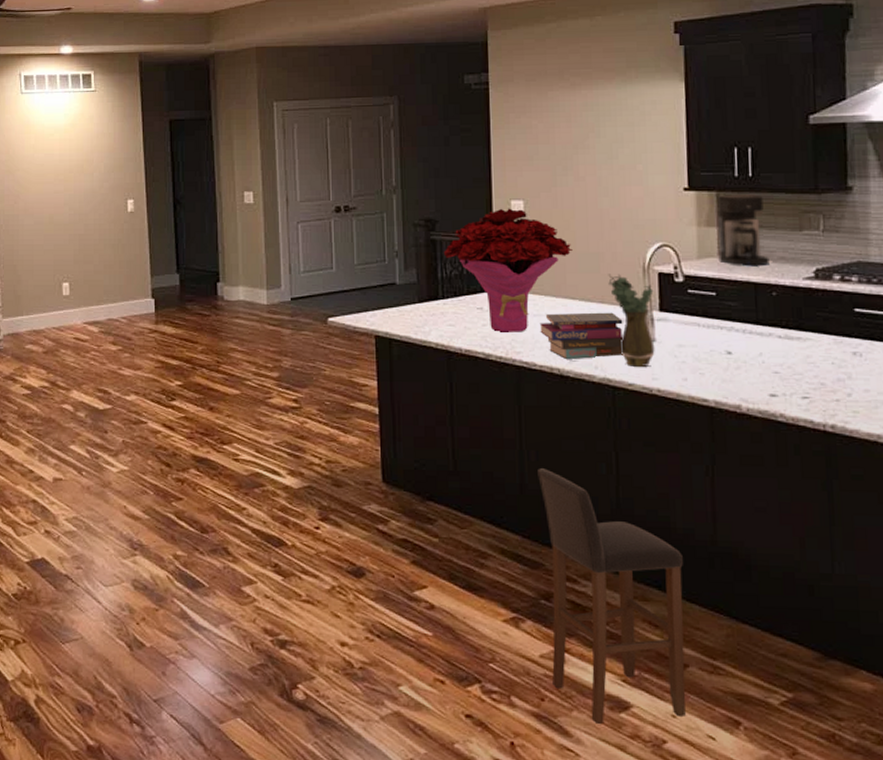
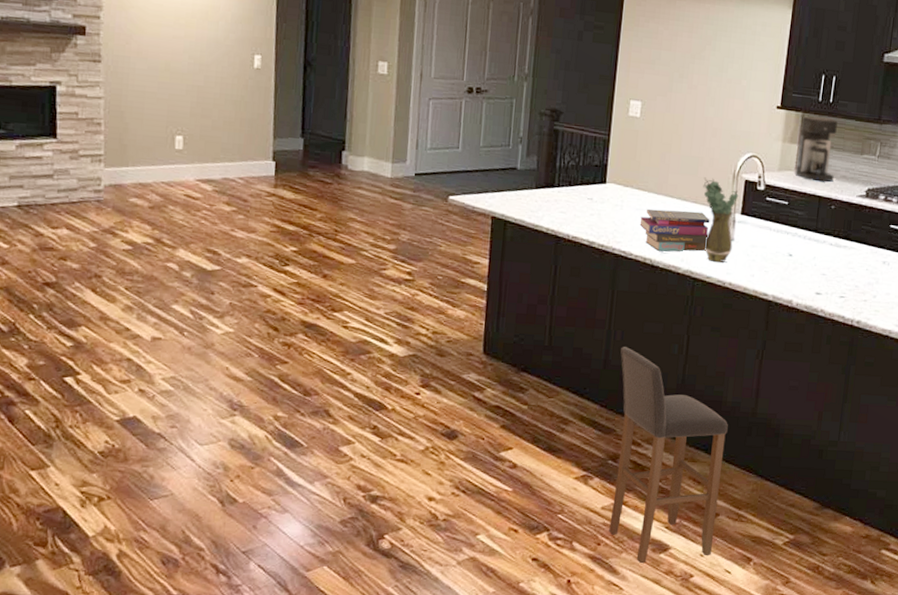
flower bouquet: present [443,208,572,332] -> none [564,106,677,224]

